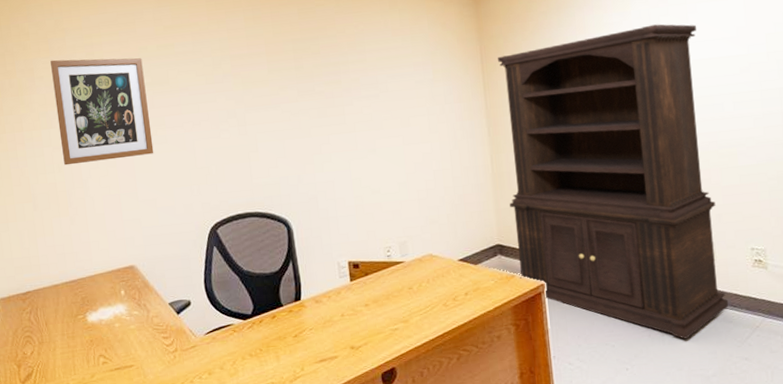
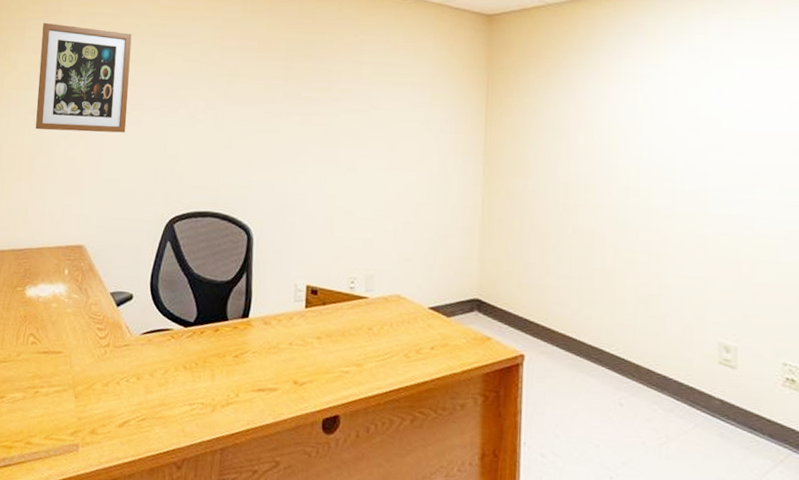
hutch: present [498,24,729,339] -> none [496,83,748,457]

